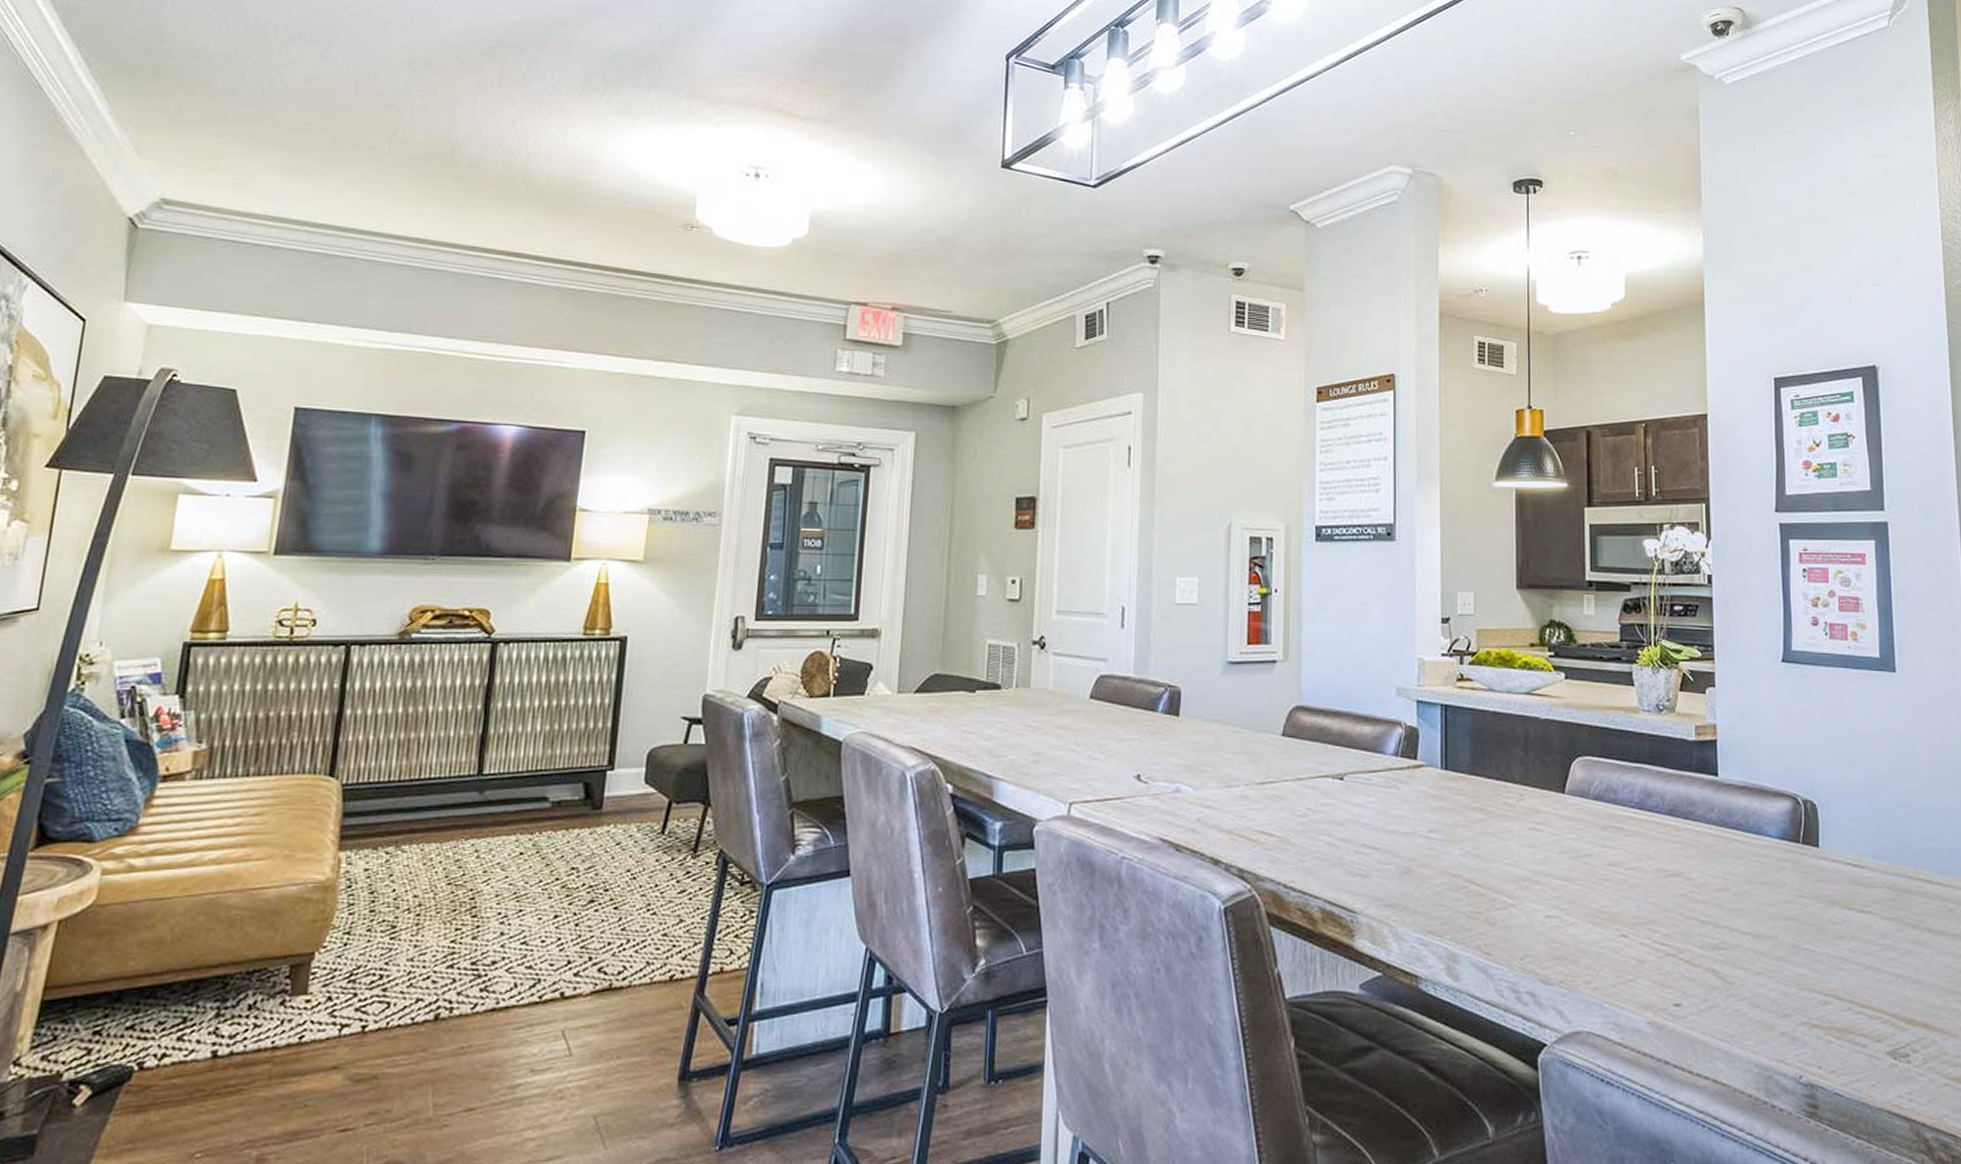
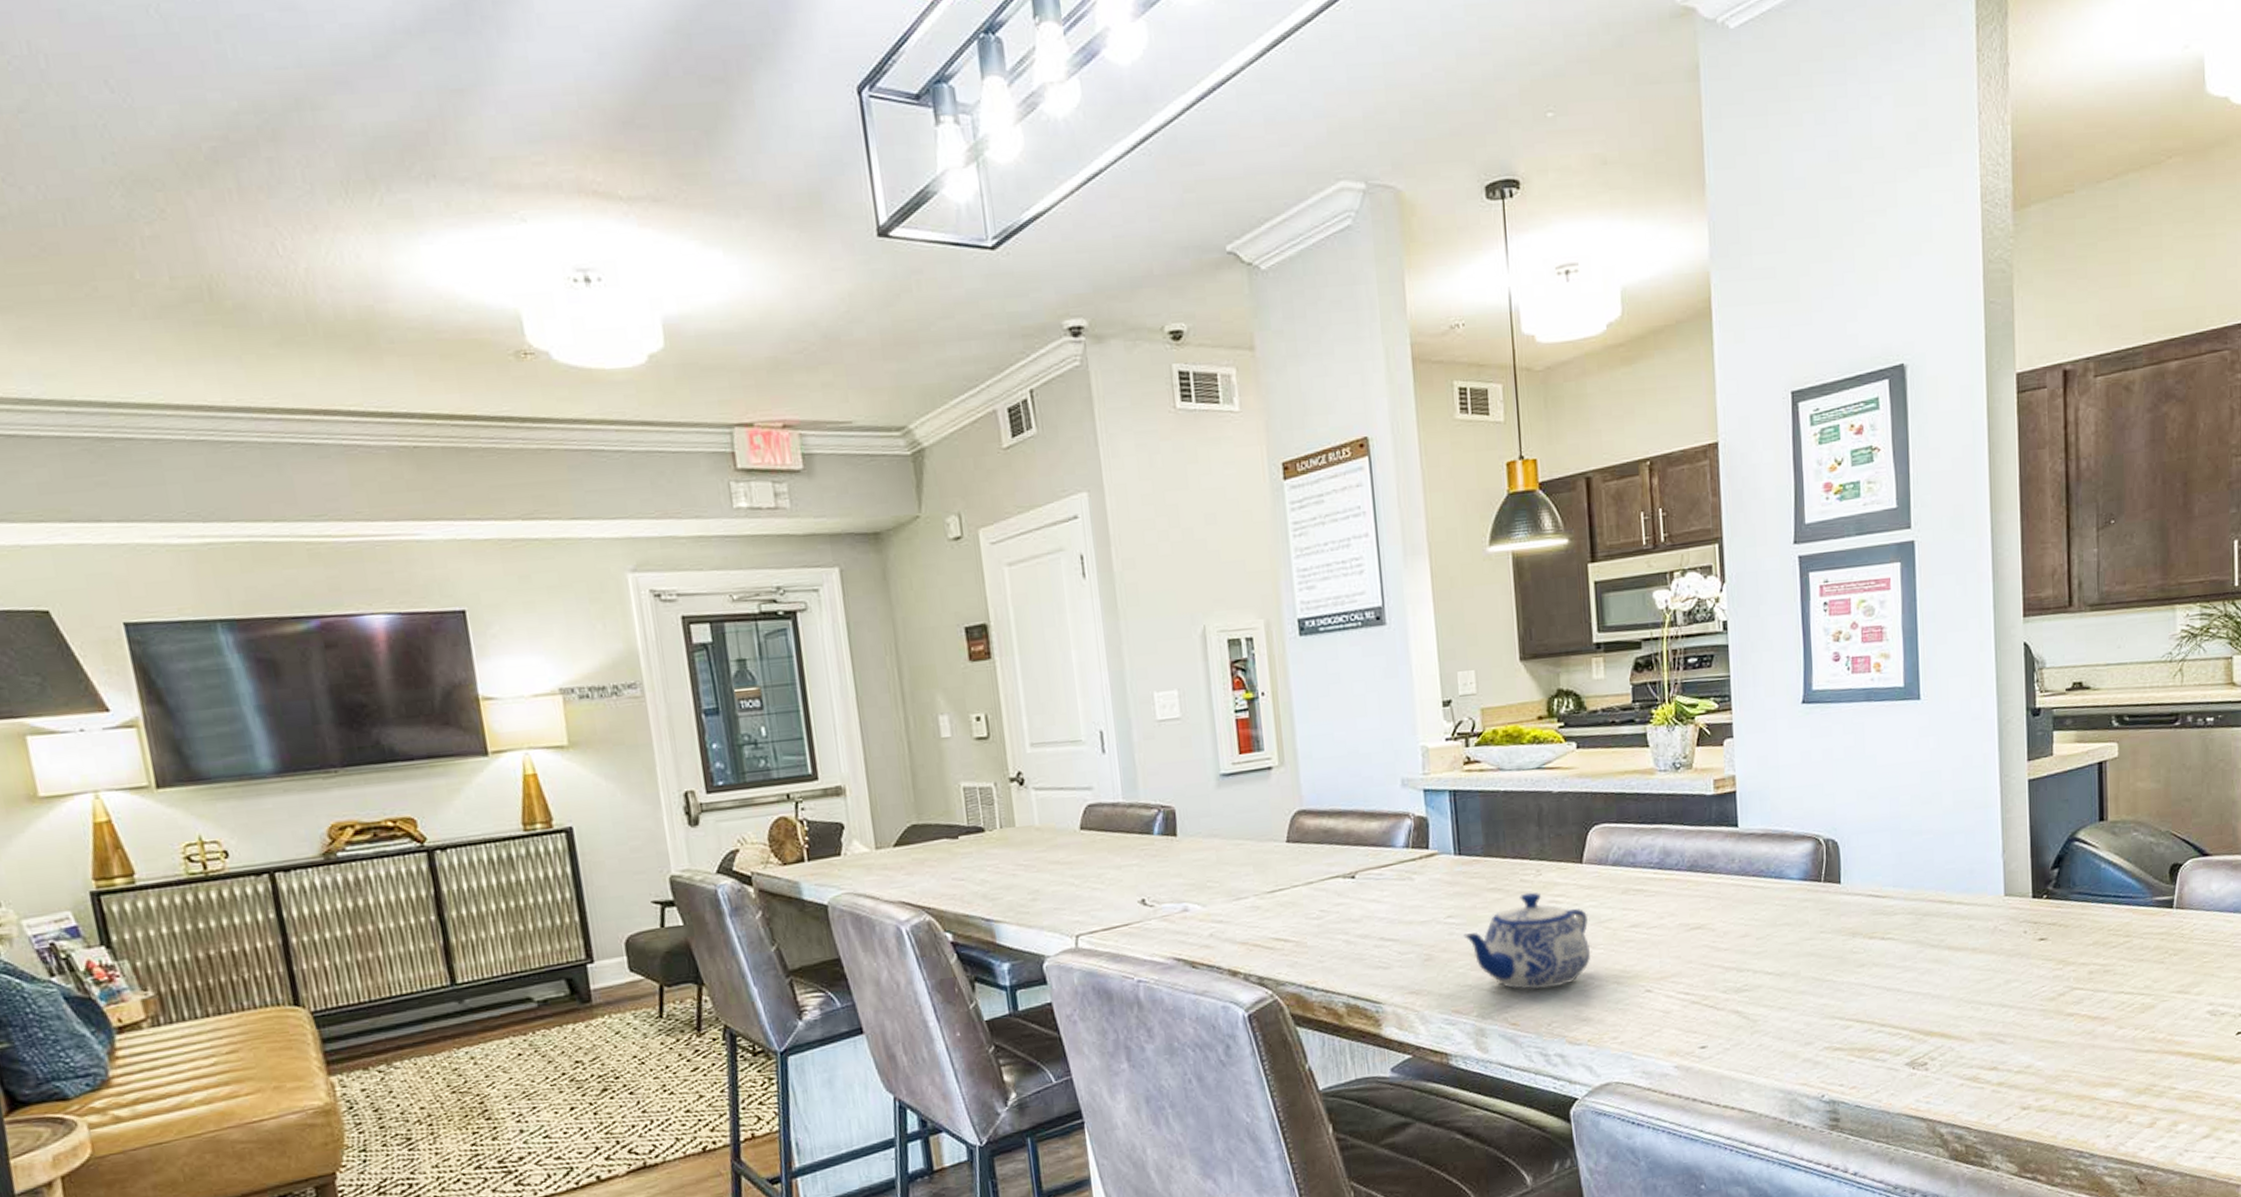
teapot: none [1443,816,1568,920] -> present [1463,892,1591,991]

